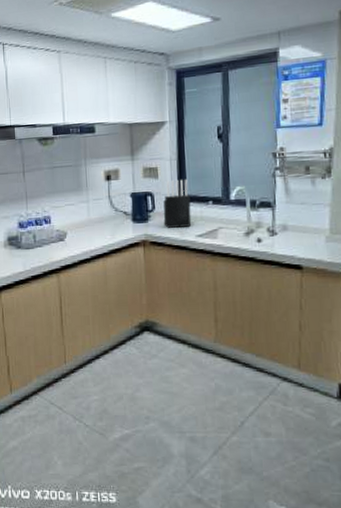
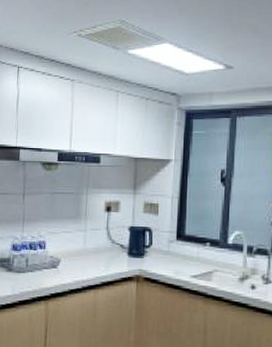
knife block: present [163,179,192,228] -> none [159,217,188,266]

